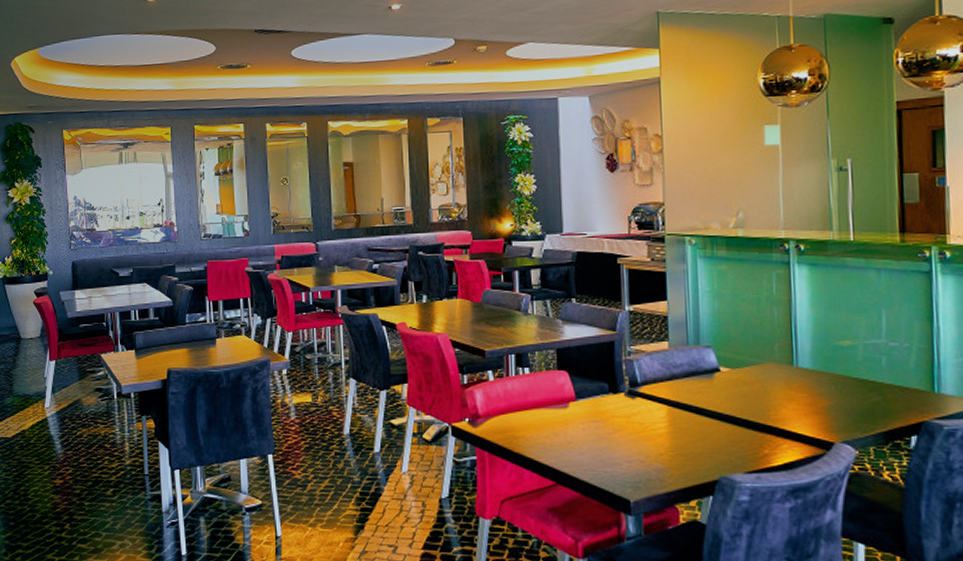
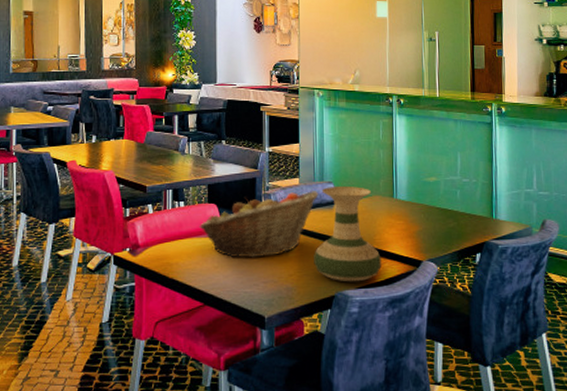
fruit basket: none [548,356,694,433] -> present [199,191,319,258]
vase: none [689,350,779,466] -> present [314,185,381,282]

